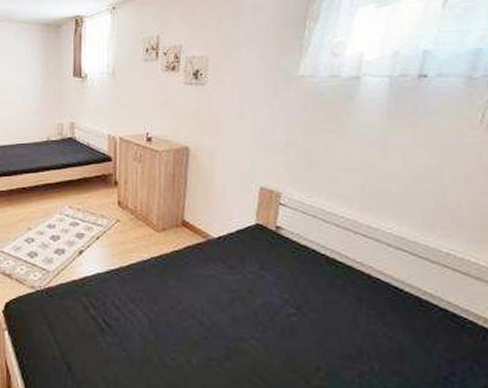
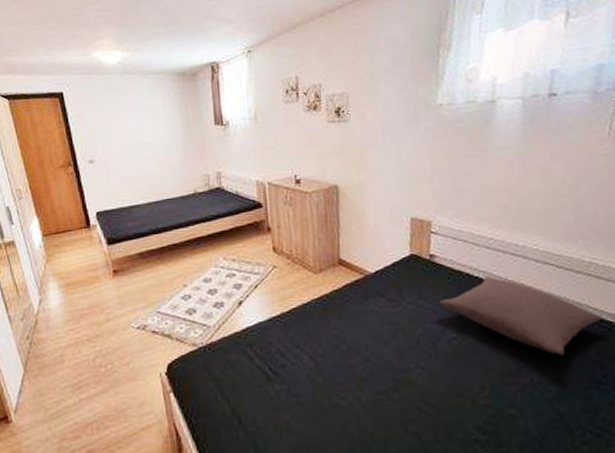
pillow: none [281,254,457,346] -> present [439,275,603,356]

